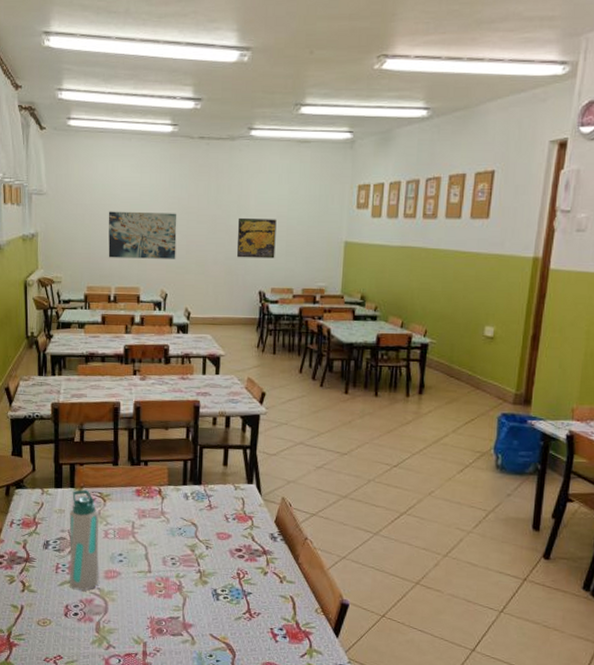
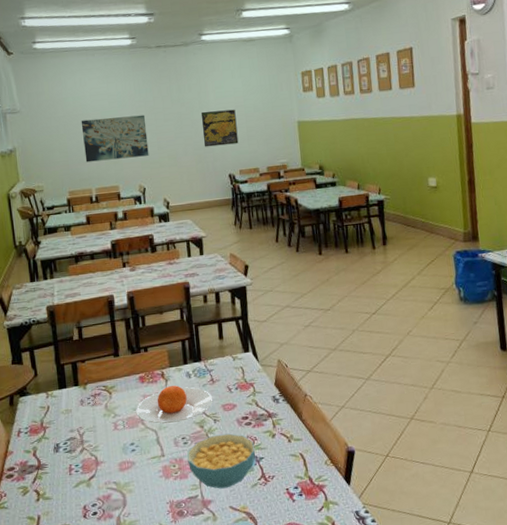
water bottle: present [69,489,100,591] -> none [76,385,114,488]
plate: none [128,504,208,542] -> present [136,385,214,424]
cereal bowl: none [174,561,245,616] -> present [187,433,256,489]

